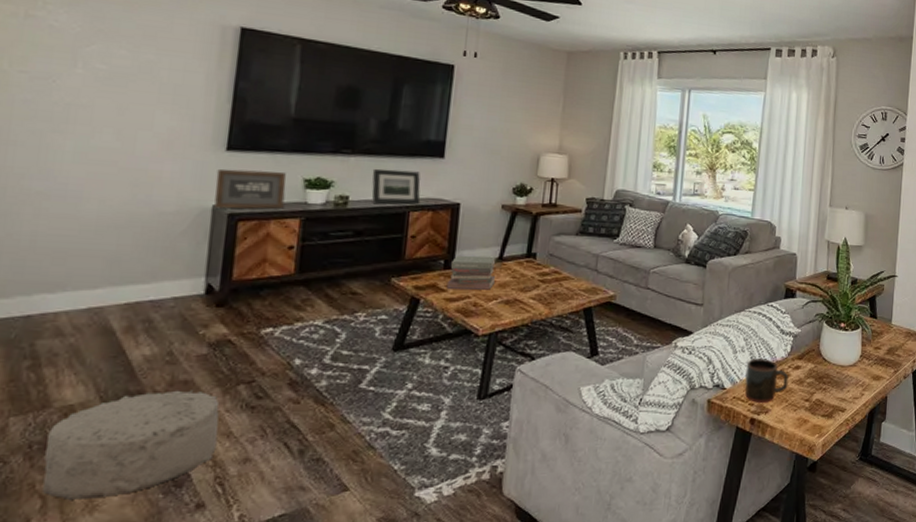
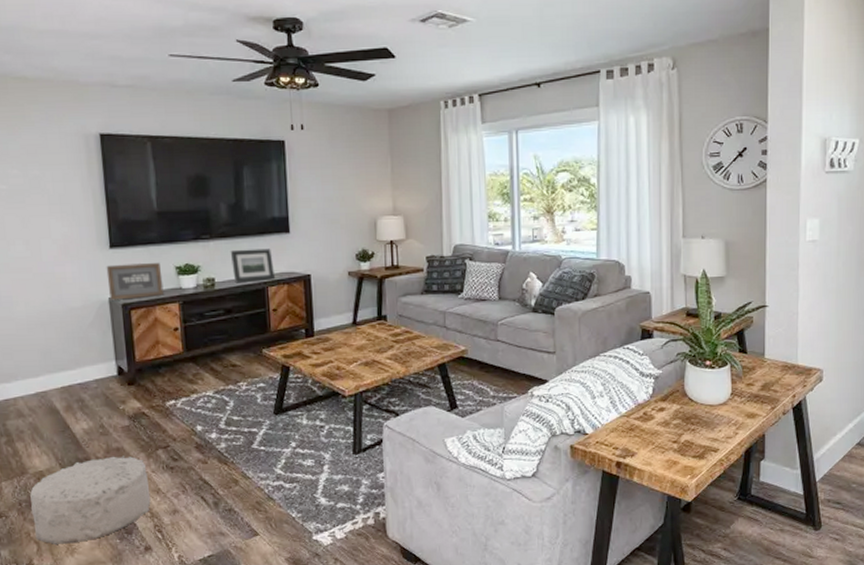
books: present [446,255,496,290] -> none [310,322,353,355]
mug: present [744,359,789,403] -> none [607,402,653,446]

